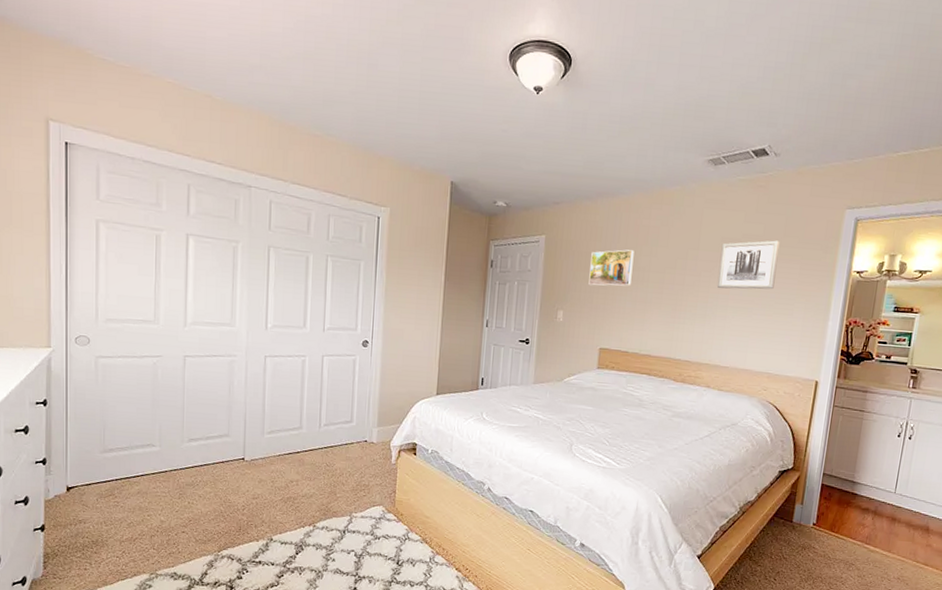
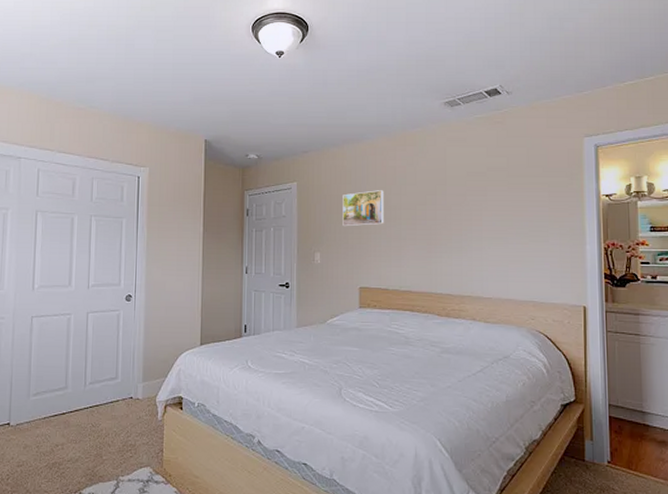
wall art: present [716,240,780,290] -> none [468,171,526,220]

